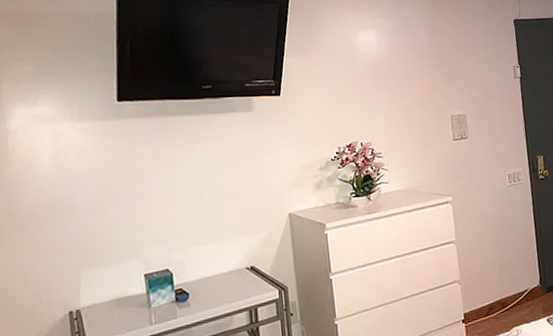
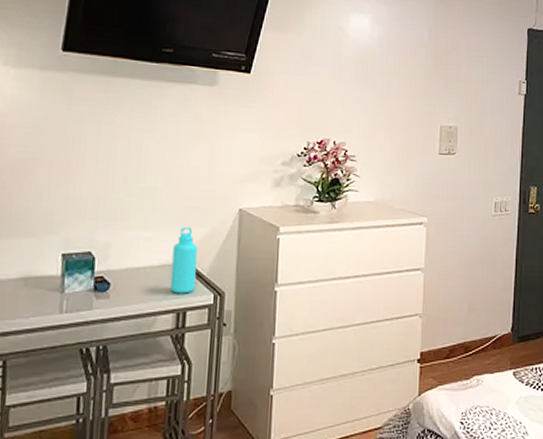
water bottle: none [237,235,262,294] -> present [170,227,198,294]

